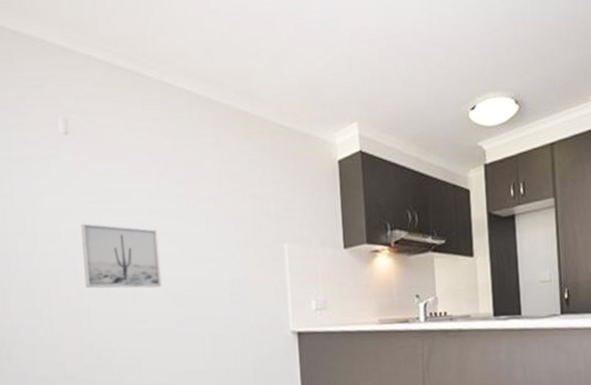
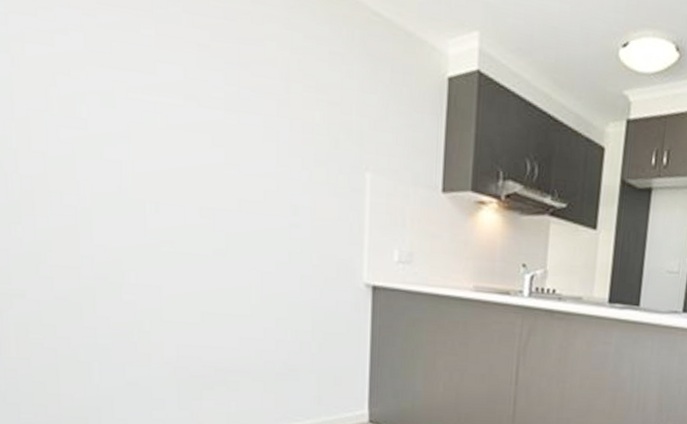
wall art: present [80,223,161,289] -> none [81,93,196,200]

